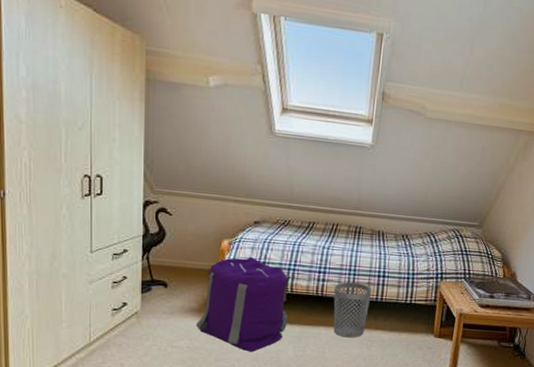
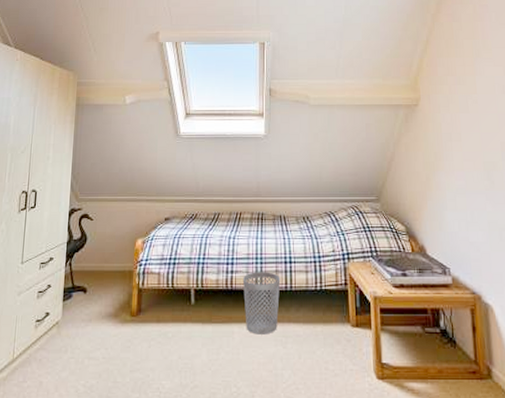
backpack: present [196,256,291,352] -> none [112,254,200,359]

